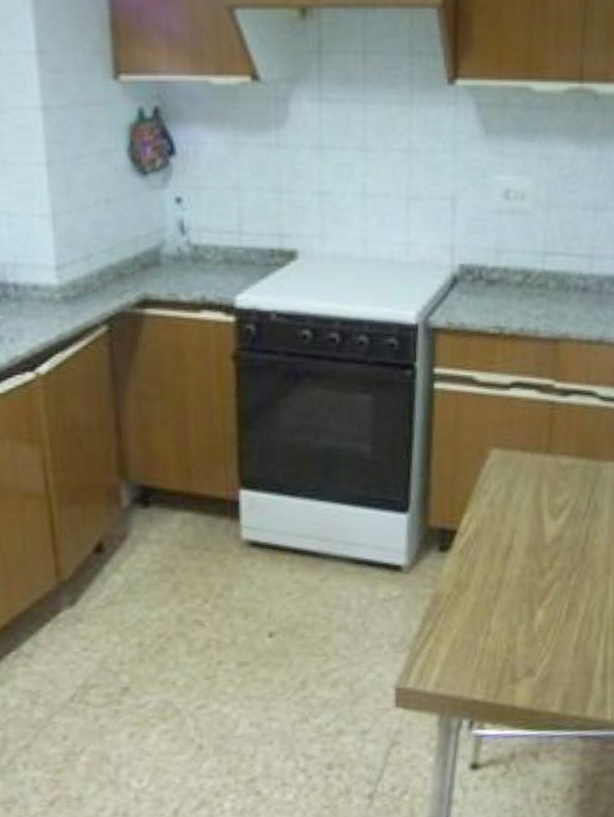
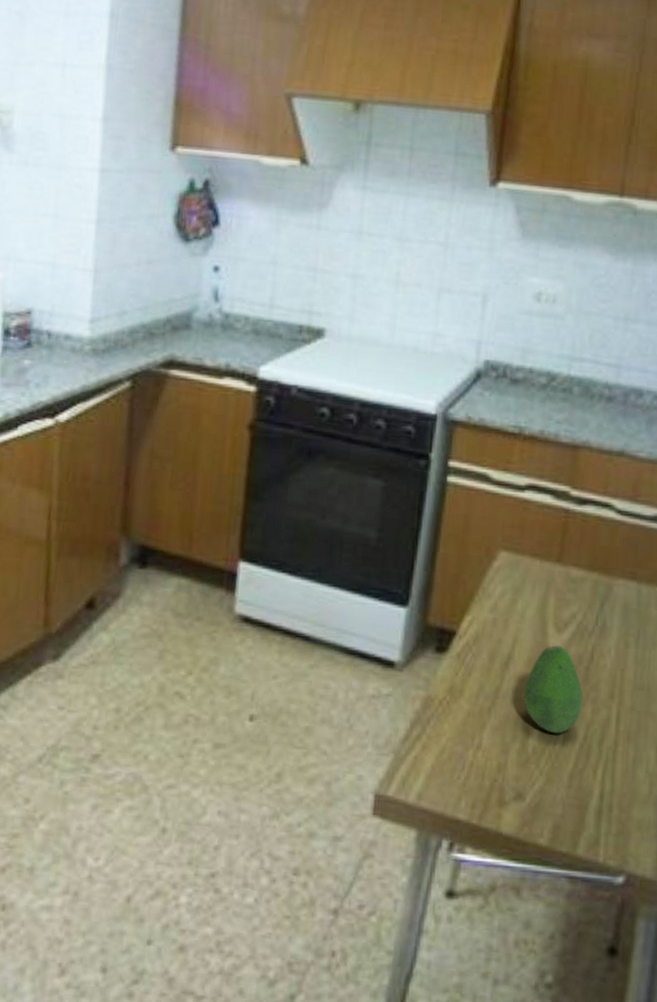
fruit: none [526,531,581,612] -> present [524,645,583,734]

